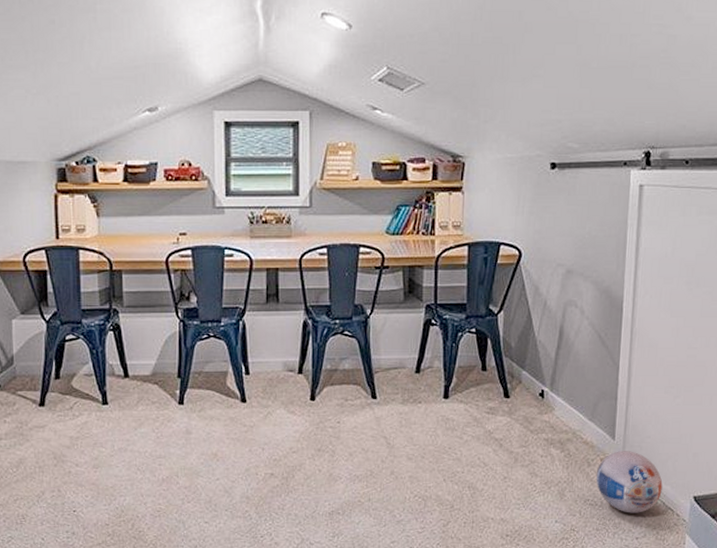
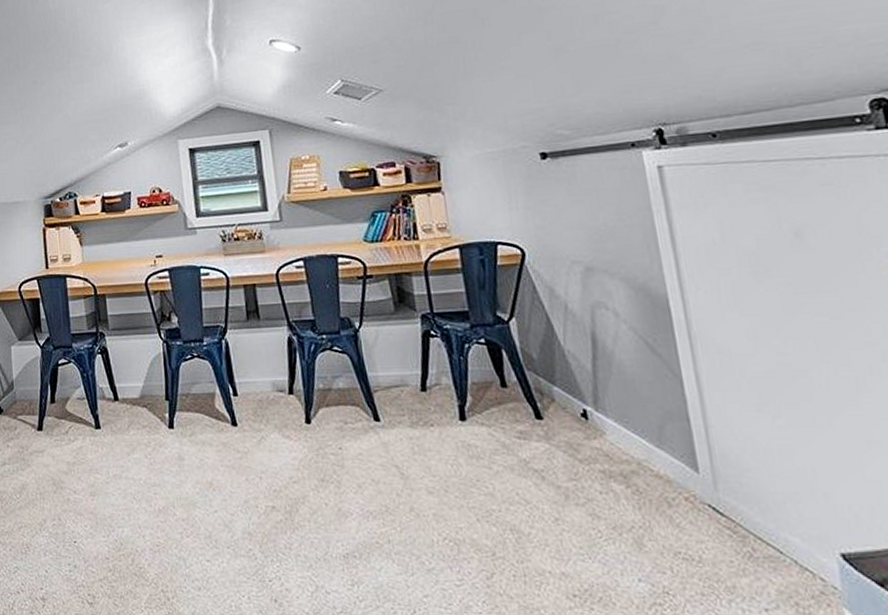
ball: present [596,451,663,513] -> none [682,488,789,574]

